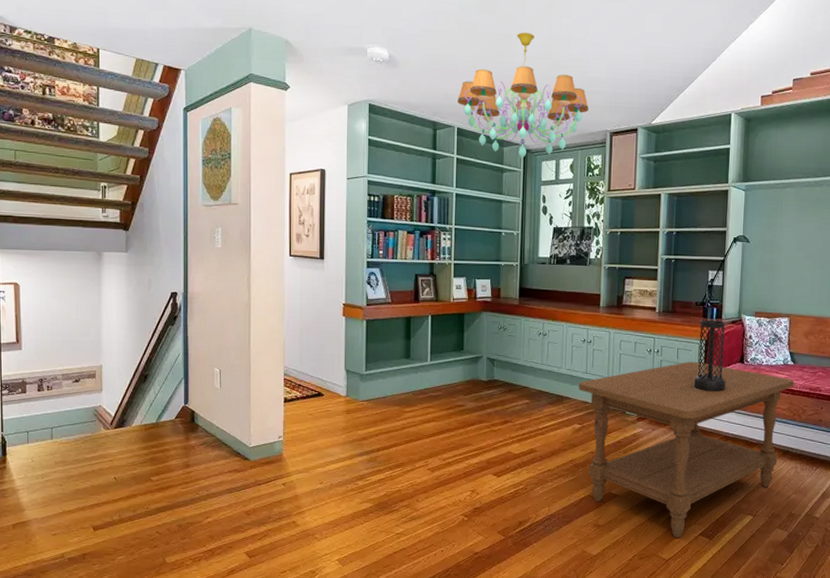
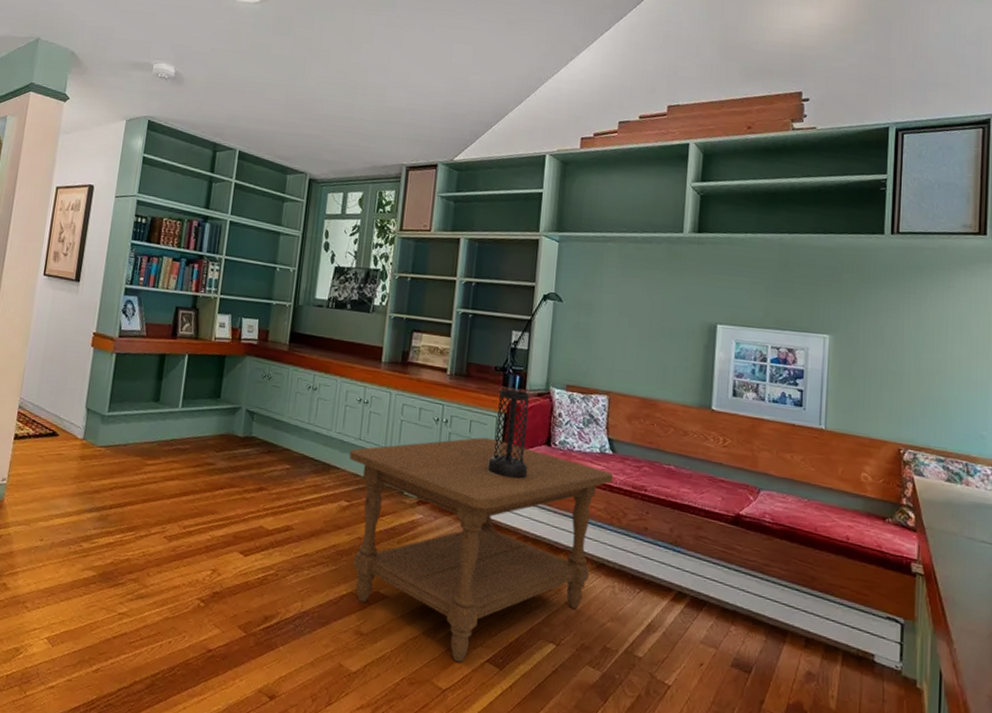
chandelier: present [458,32,589,159] -> none [242,56,385,188]

